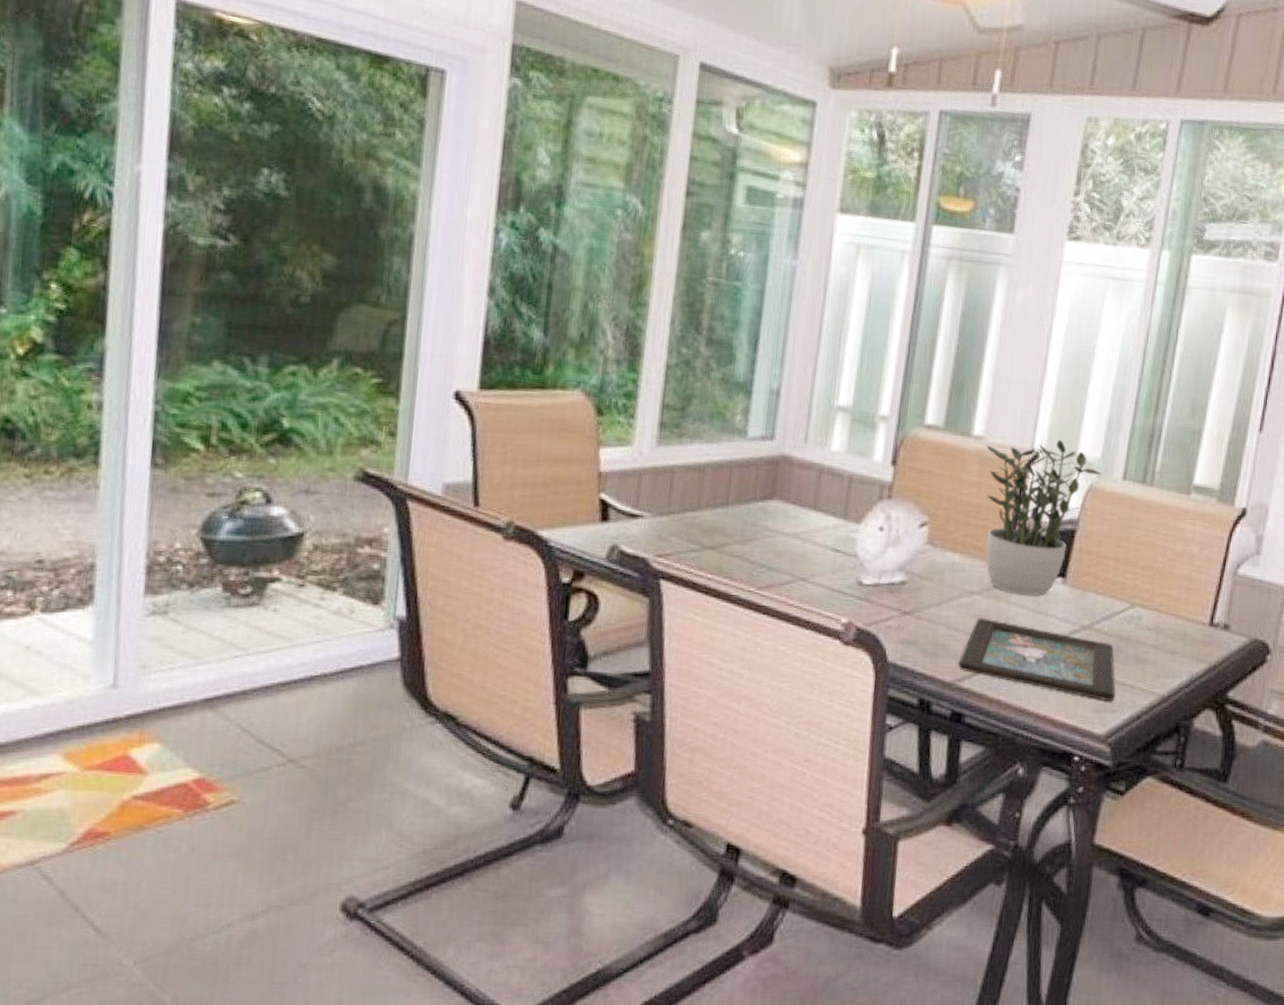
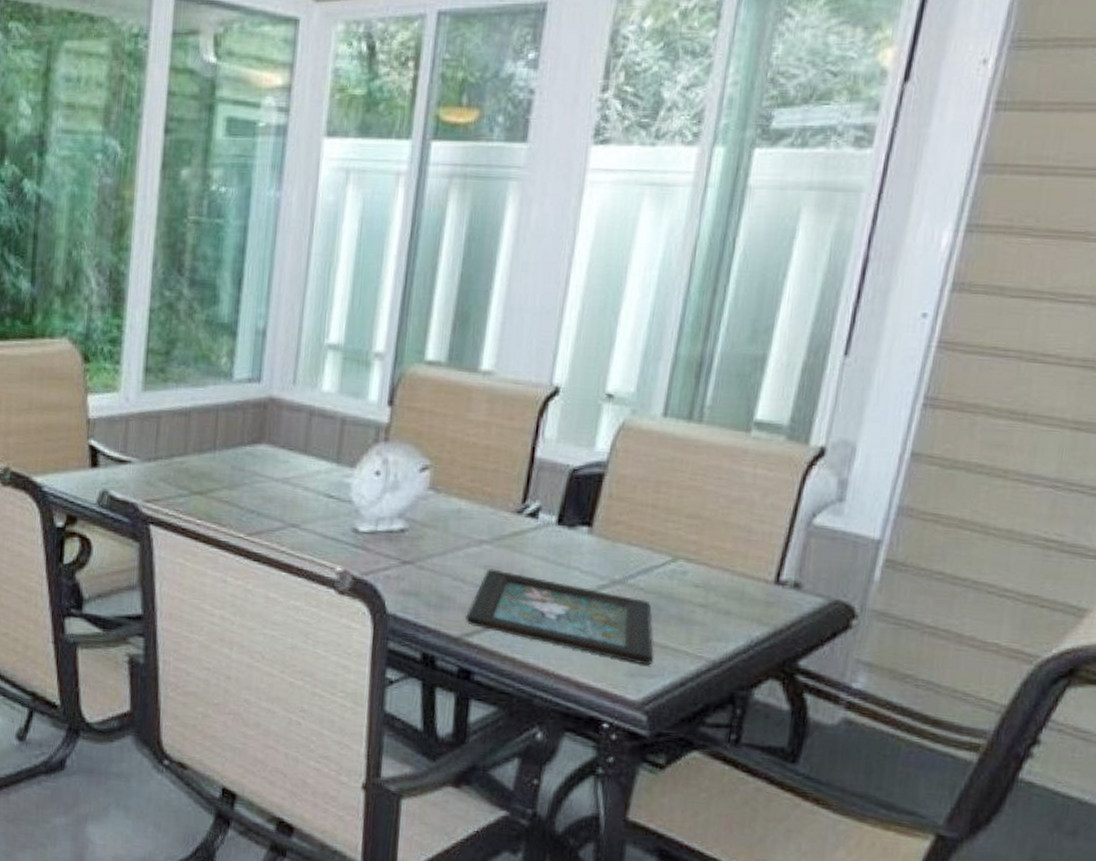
potted plant: present [985,439,1101,596] -> none [496,372,636,547]

